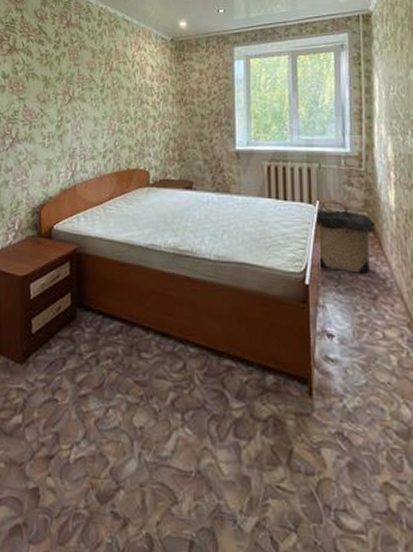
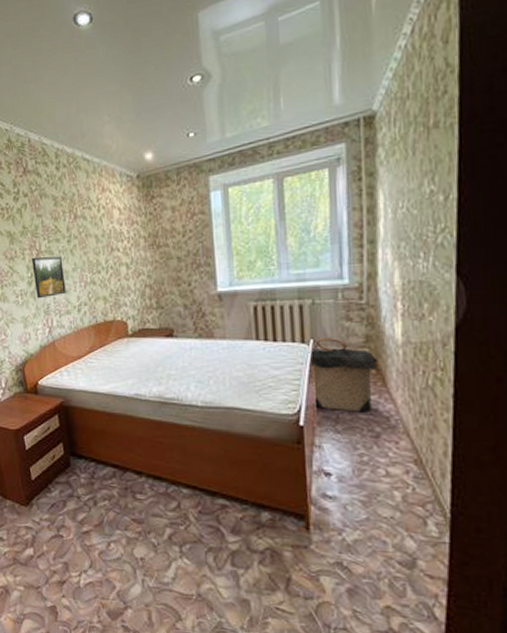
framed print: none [63,102,94,143] -> present [32,256,66,299]

